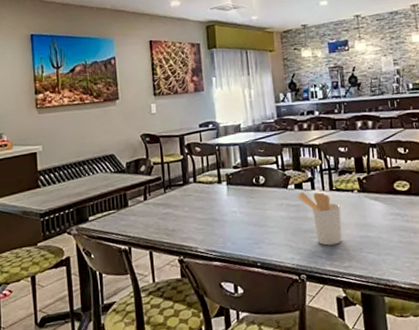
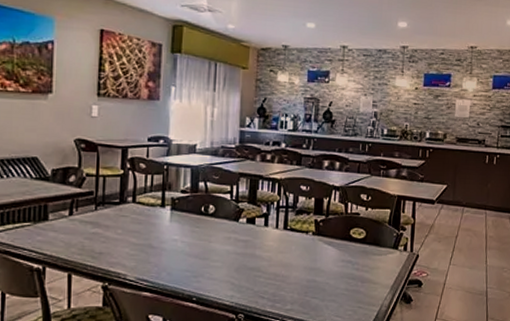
utensil holder: present [297,192,342,246] -> none [247,228,292,286]

